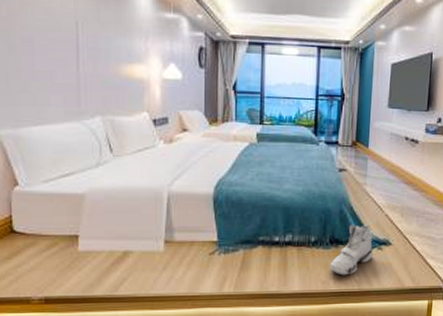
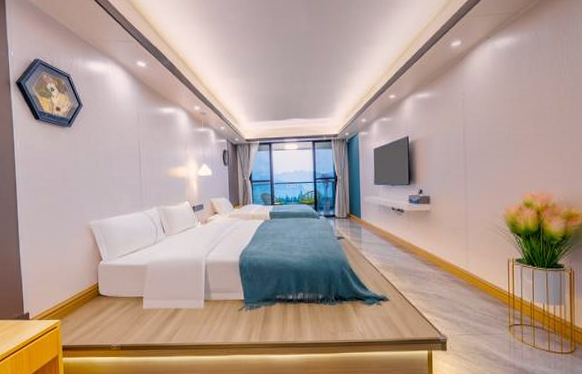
sneaker: present [329,223,374,275] -> none [336,282,374,328]

